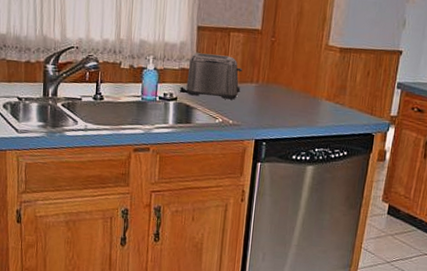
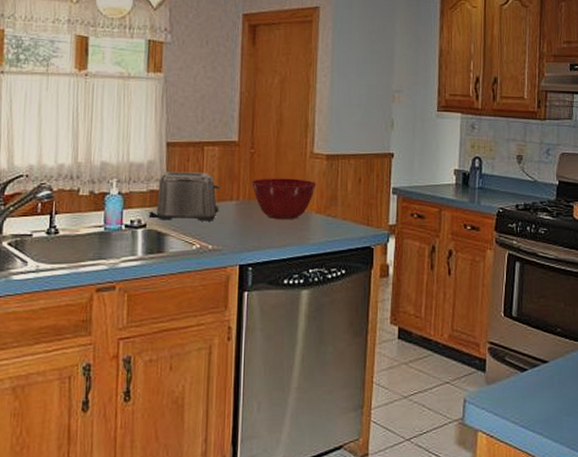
mixing bowl: none [271,65,329,104] -> present [252,178,317,220]

